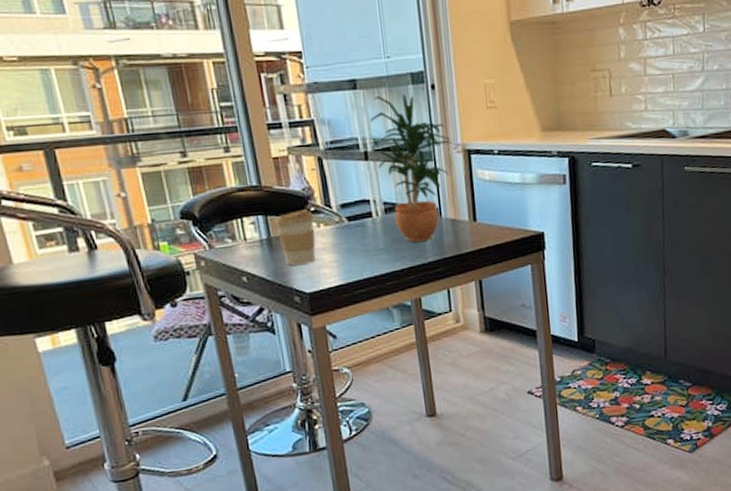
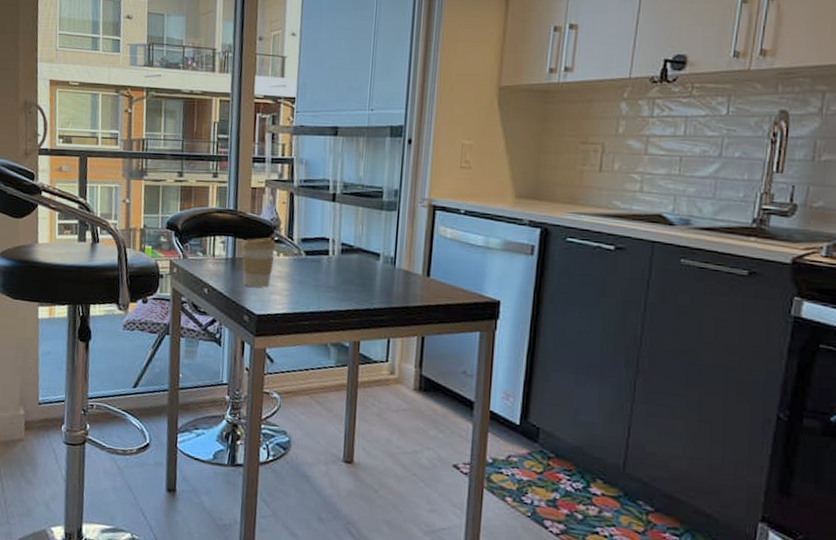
potted plant: present [370,93,453,242] -> none [338,143,420,287]

